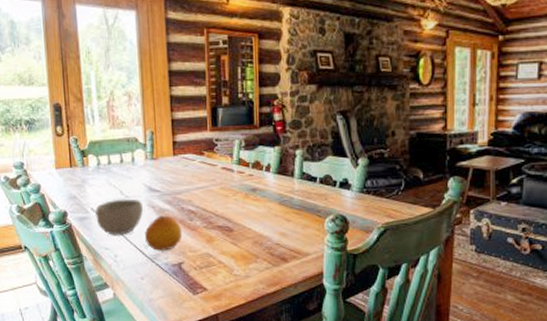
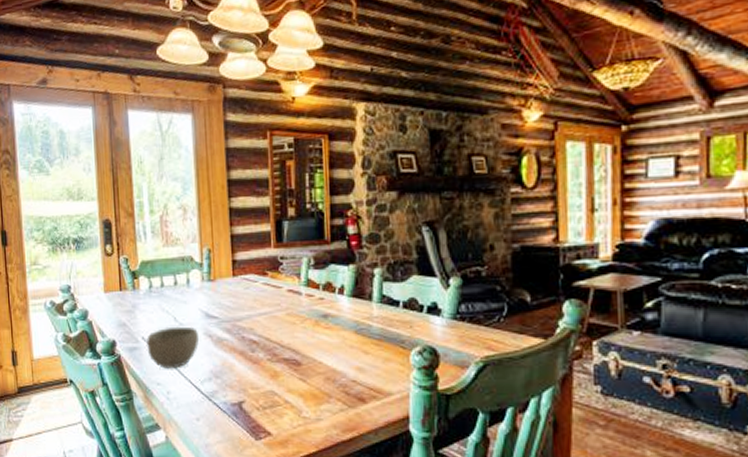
fruit: present [144,215,183,251] -> none [200,346,243,387]

